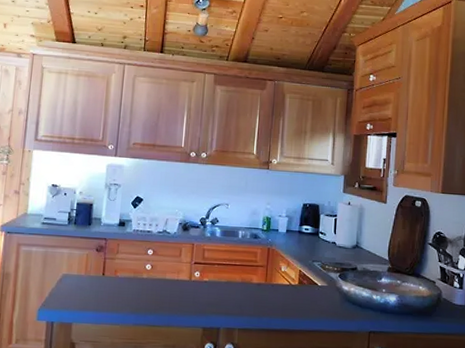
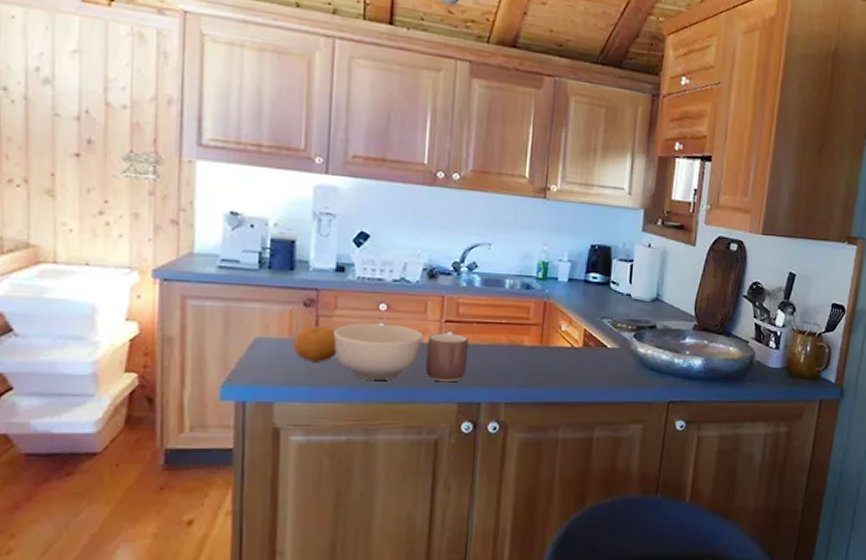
fruit: none [87,266,117,293] -> present [293,326,337,362]
bowl: none [115,264,178,308] -> present [334,323,423,380]
mug: none [179,272,212,311] -> present [426,333,470,383]

